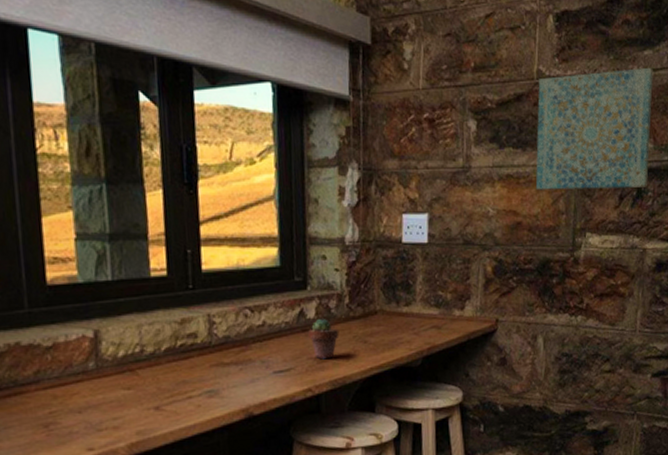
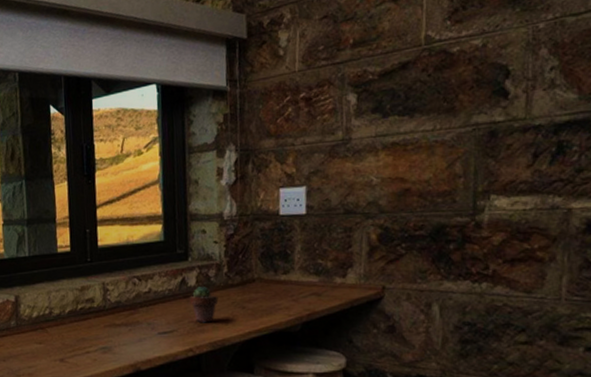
wall art: present [535,67,653,190] -> none [426,12,575,156]

